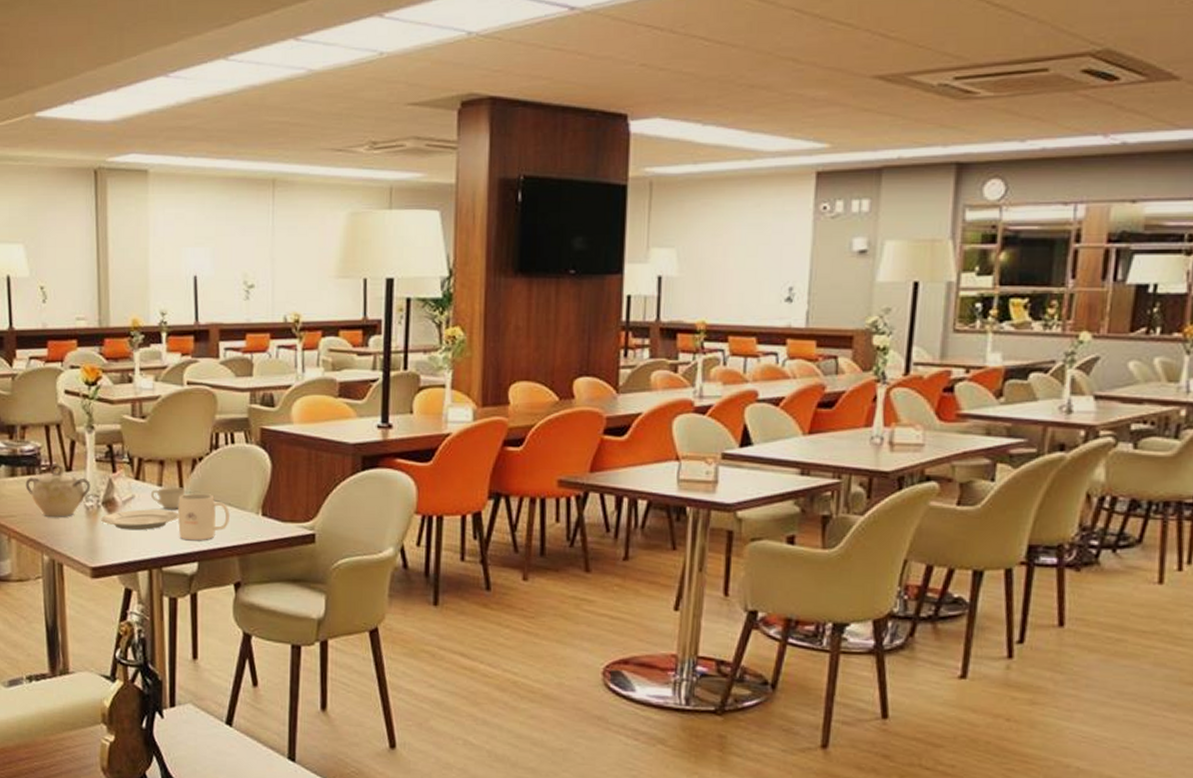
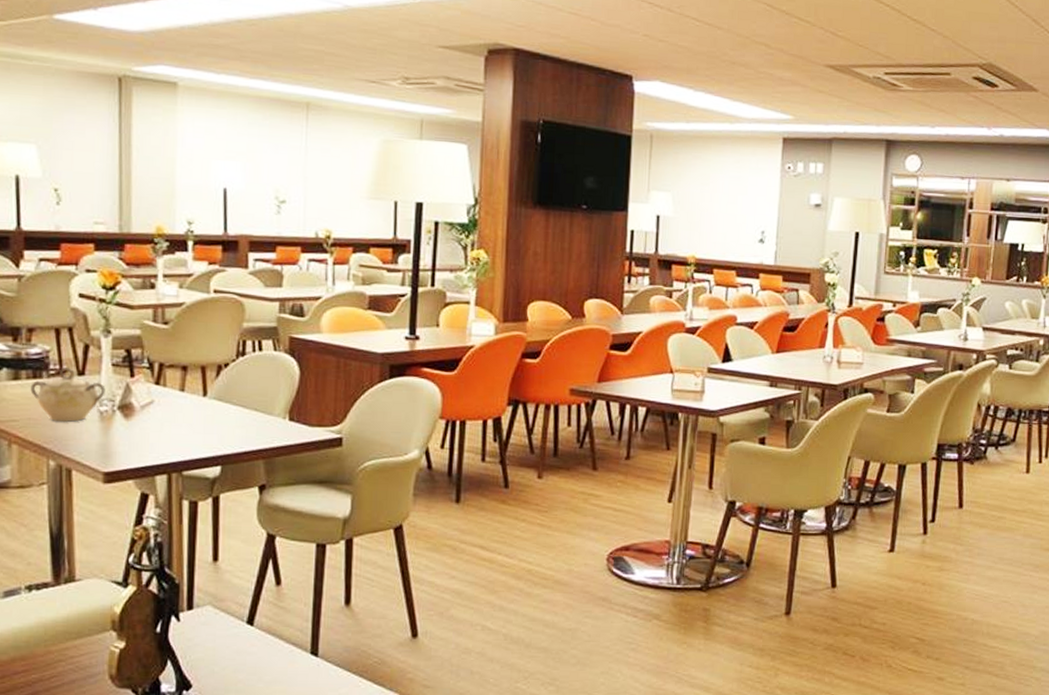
plate: present [100,509,179,531] -> none [115,414,202,435]
cup: present [150,487,185,510] -> none [171,392,209,415]
mug: present [178,493,229,541] -> none [200,398,255,445]

